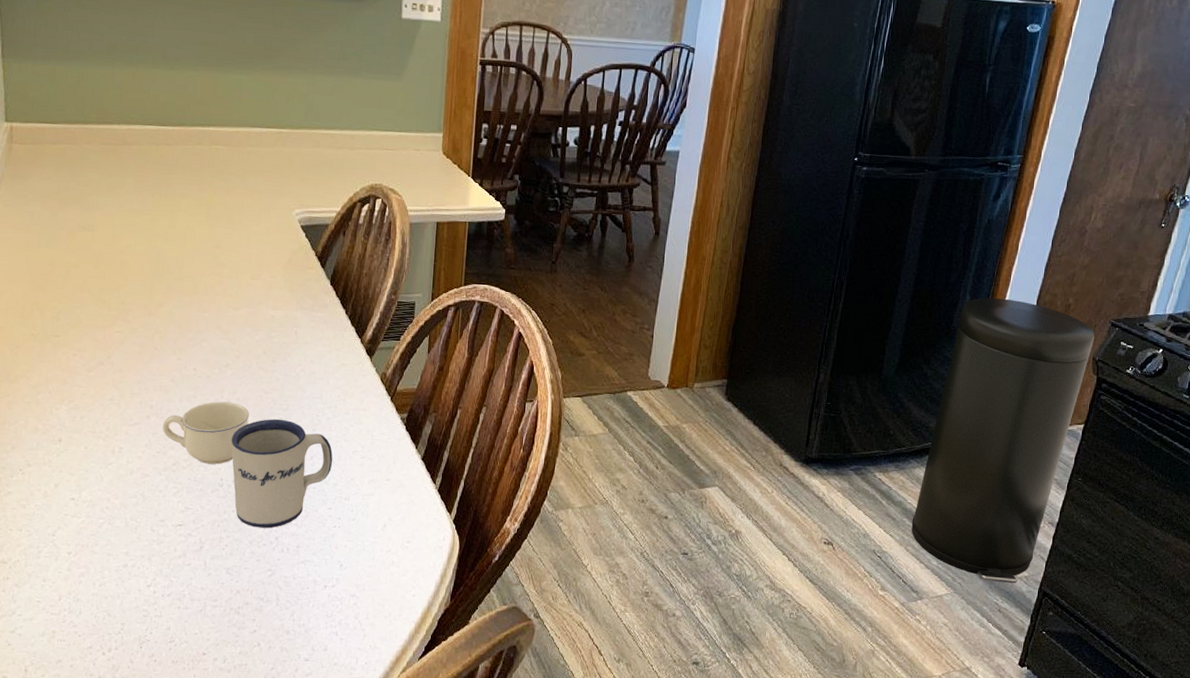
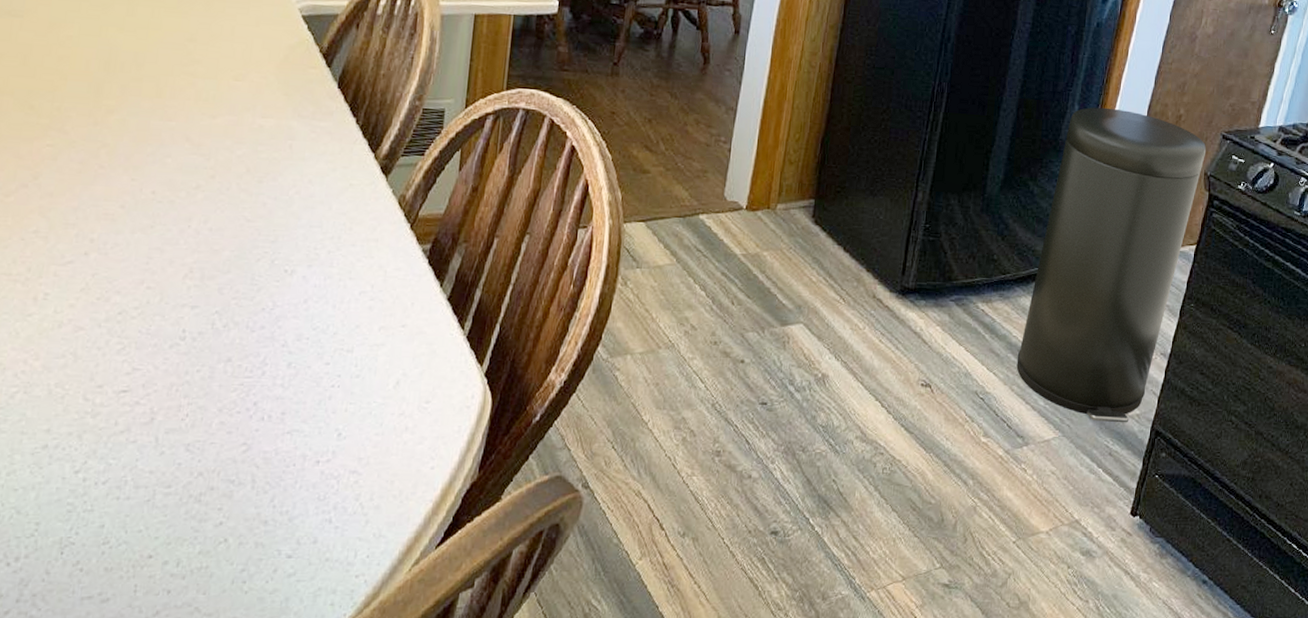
cup: present [162,401,250,464] -> none [105,232,226,312]
mug: present [231,418,333,529] -> none [198,253,334,392]

